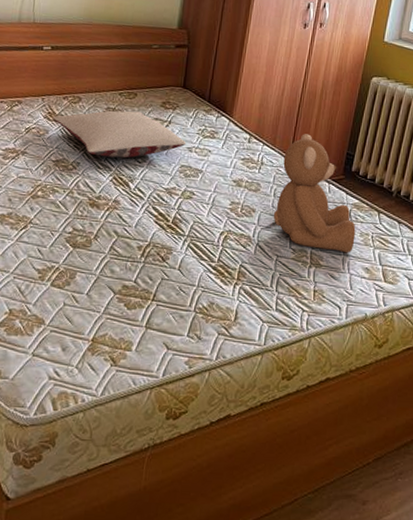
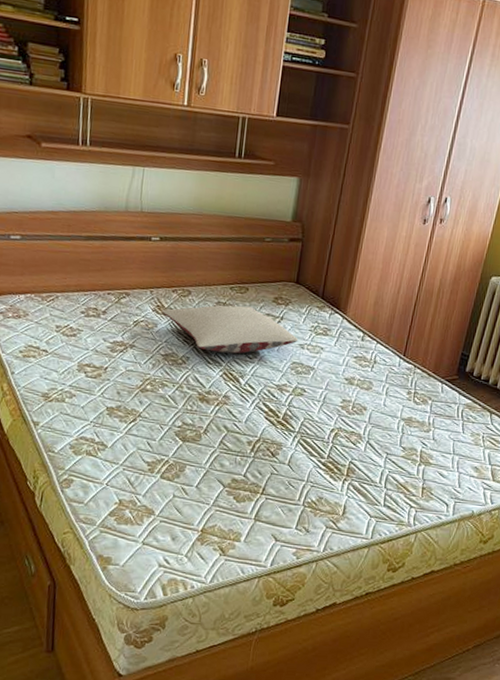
teddy bear: present [273,134,356,253] -> none [384,333,467,453]

